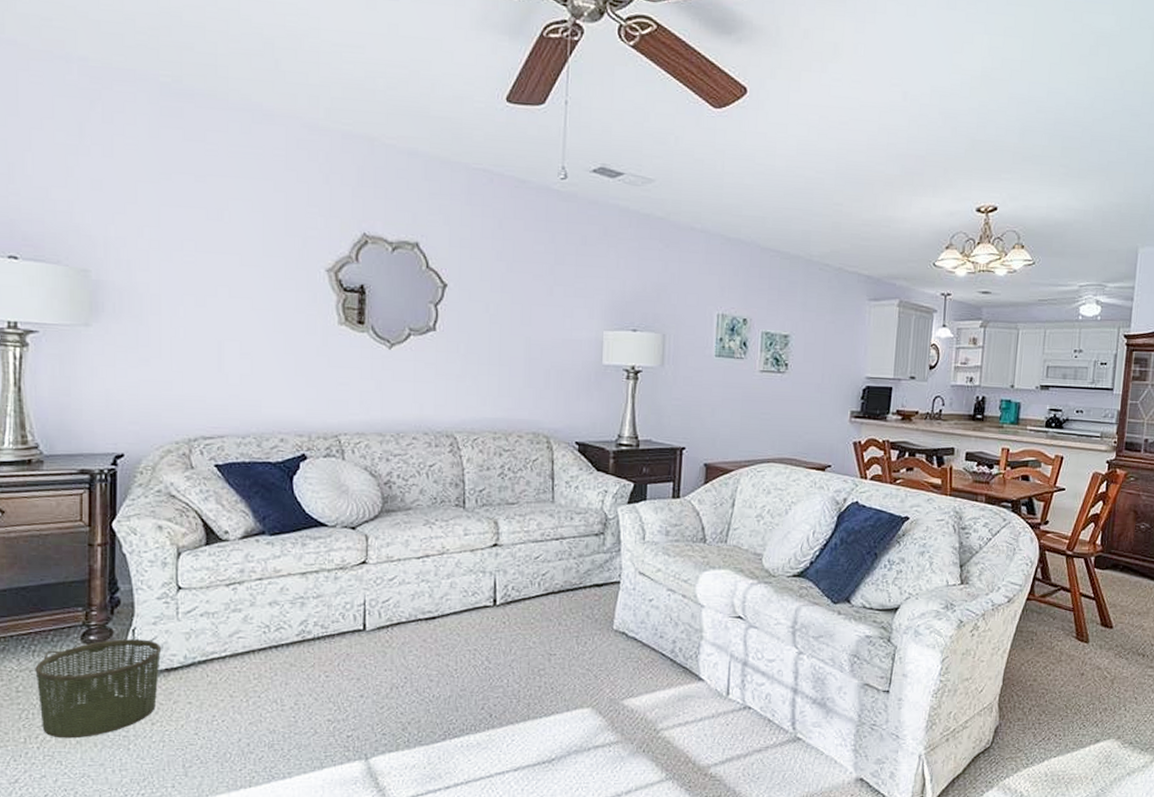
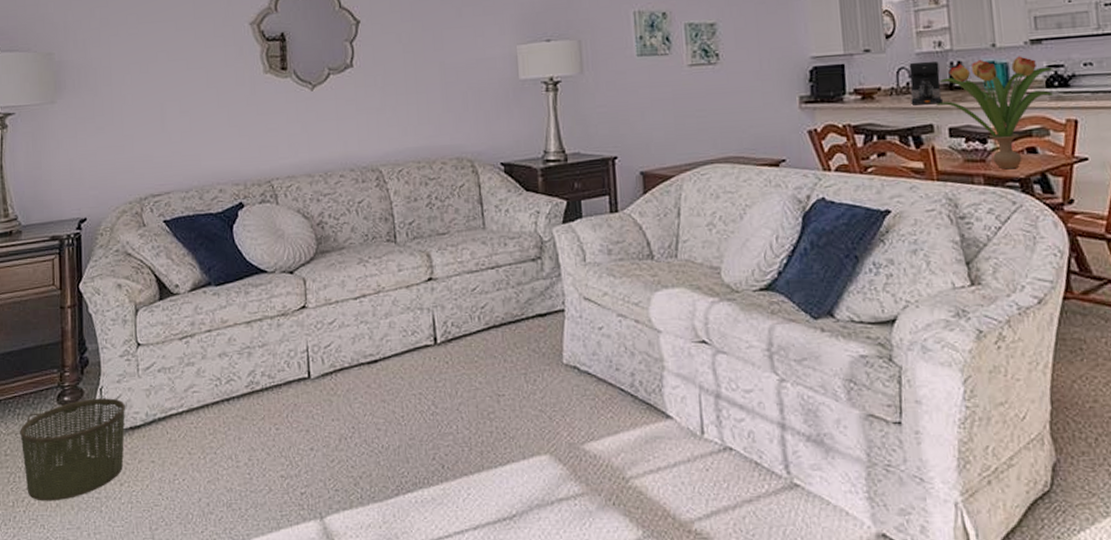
coffee maker: none [940,392,968,431] -> present [909,60,944,106]
flower arrangement: none [959,398,1055,492] -> present [935,56,1055,170]

